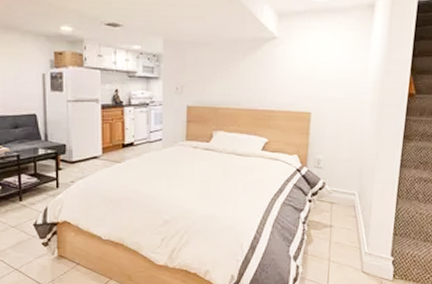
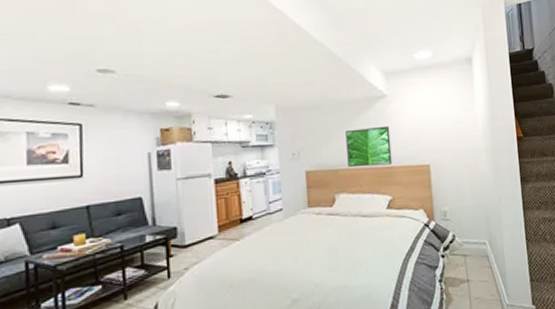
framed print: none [229,69,275,108] -> present [346,126,393,168]

